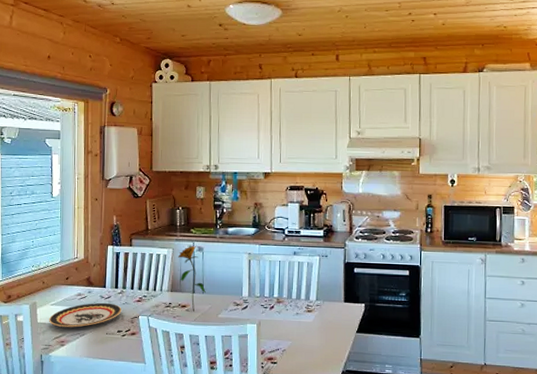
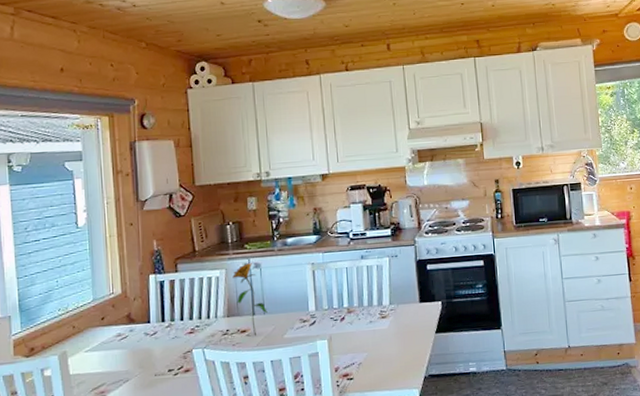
plate: present [49,302,122,328] -> none [84,340,172,376]

